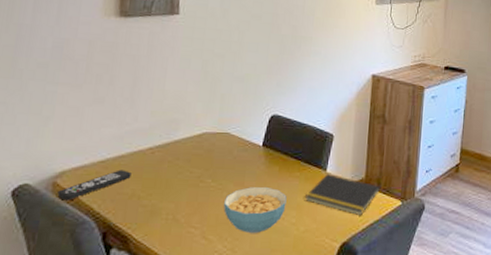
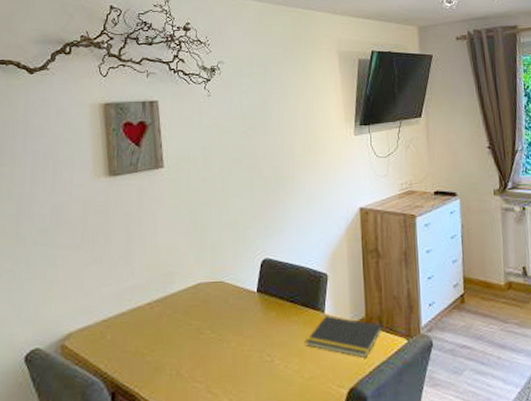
remote control: present [57,169,131,201] -> none [66,327,133,363]
cereal bowl: present [223,186,287,234] -> none [226,334,287,385]

